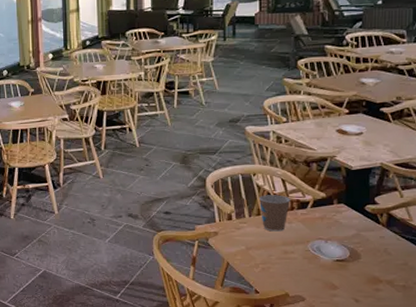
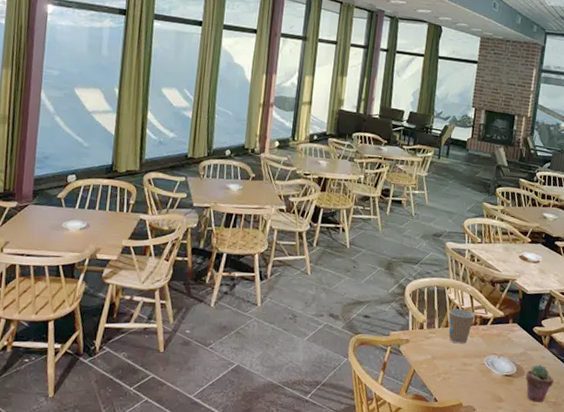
potted succulent: none [363,246,399,288] -> present [525,364,554,403]

